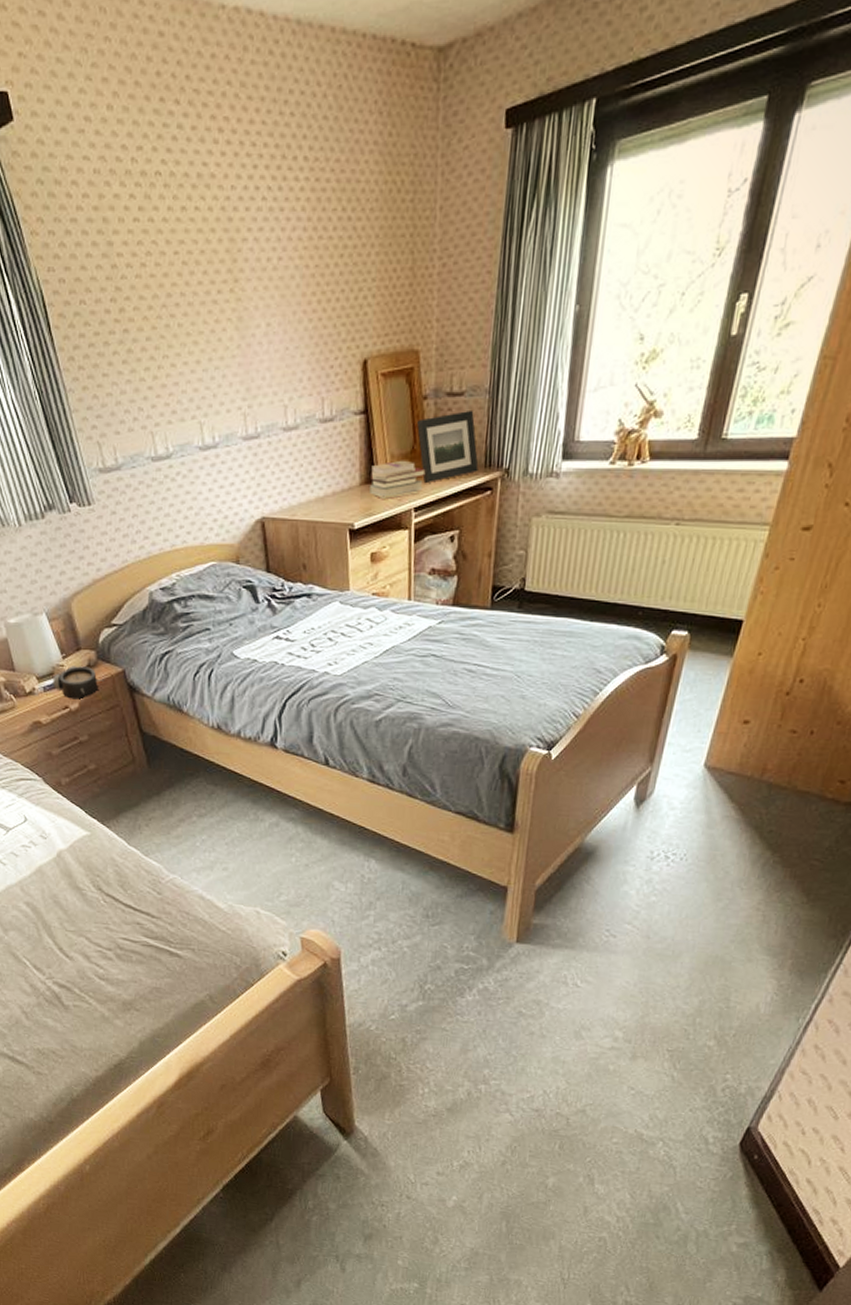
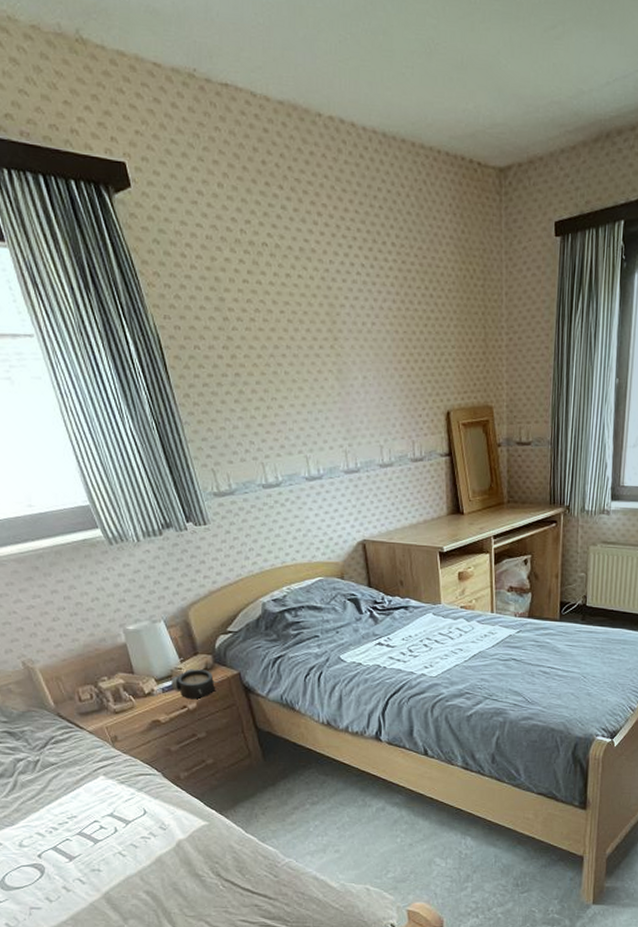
books: present [369,460,426,500] -> none [455,495,502,528]
picture frame: present [417,409,479,484] -> none [493,457,545,516]

